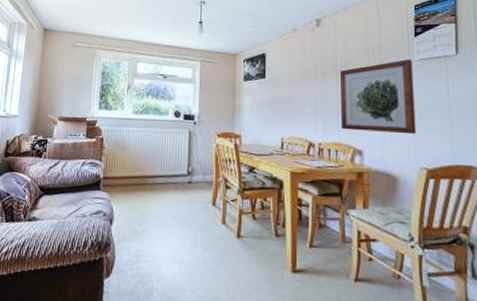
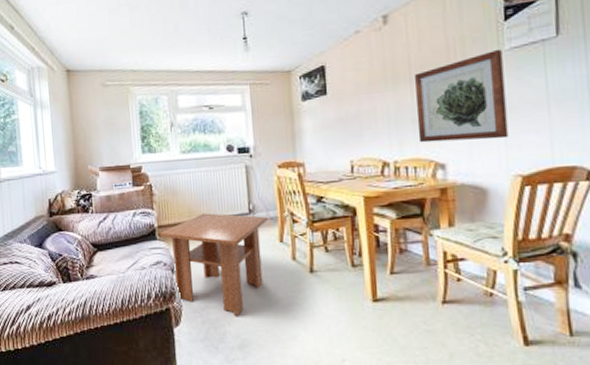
coffee table: none [104,170,205,274] -> present [159,213,269,317]

